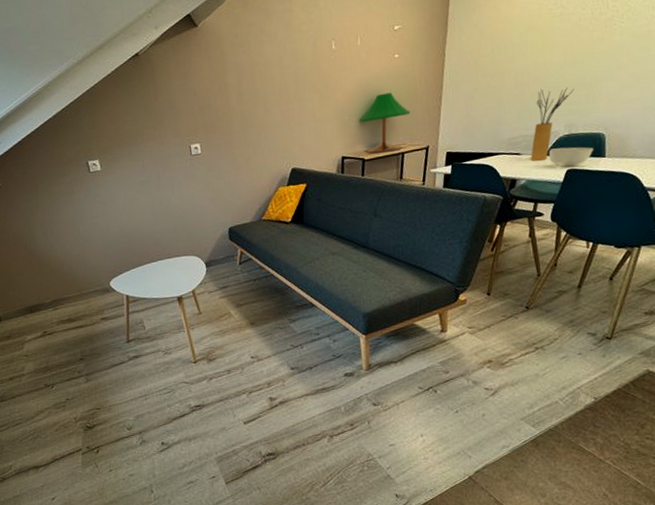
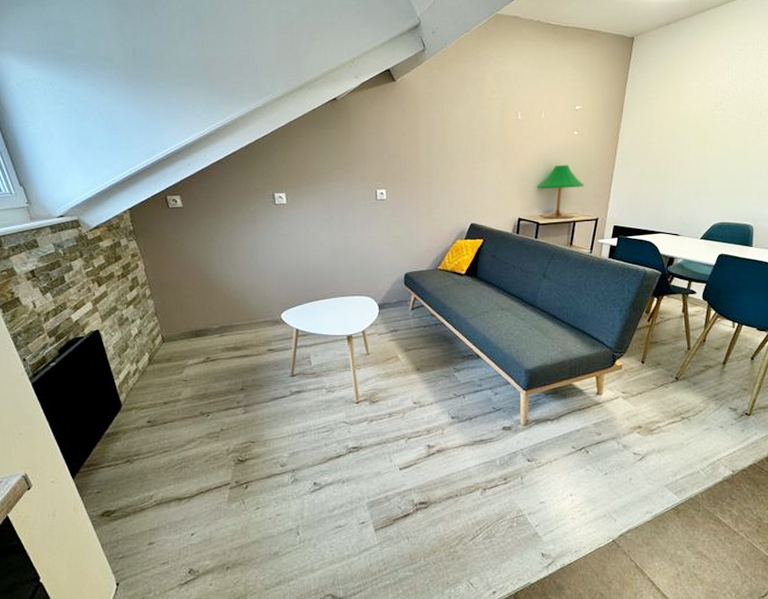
vase: present [530,88,575,162] -> none [687,179,729,244]
bowl: present [549,146,594,167] -> none [704,234,743,252]

